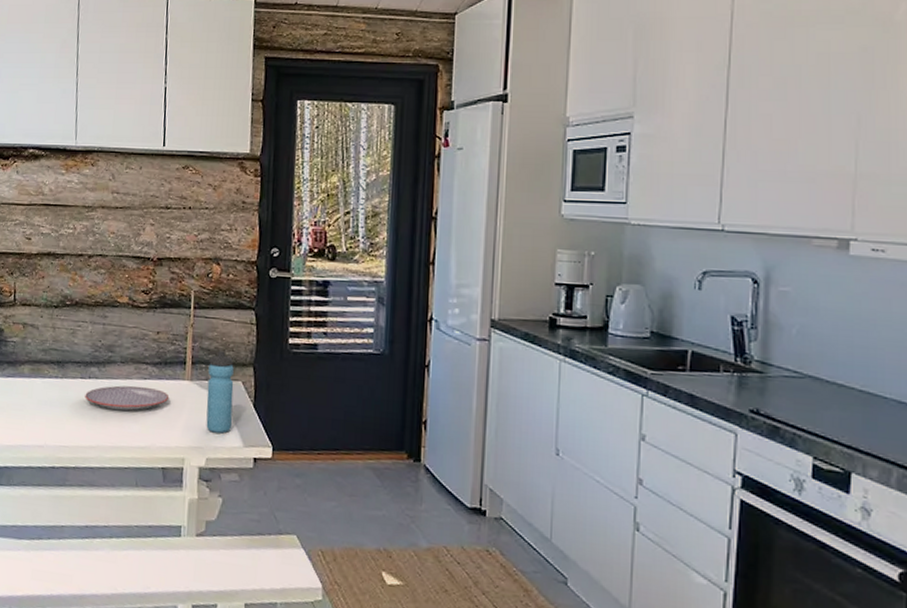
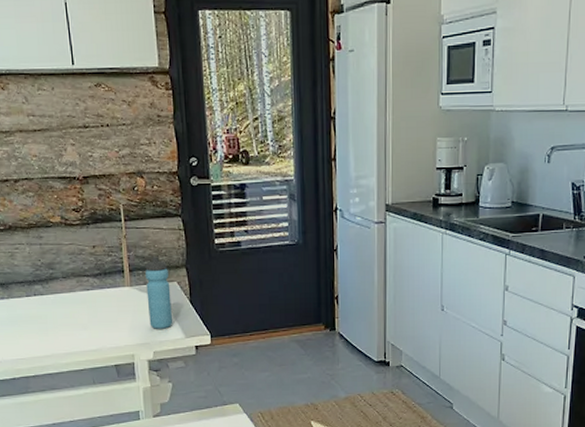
plate: present [85,385,170,411] -> none [33,297,113,320]

